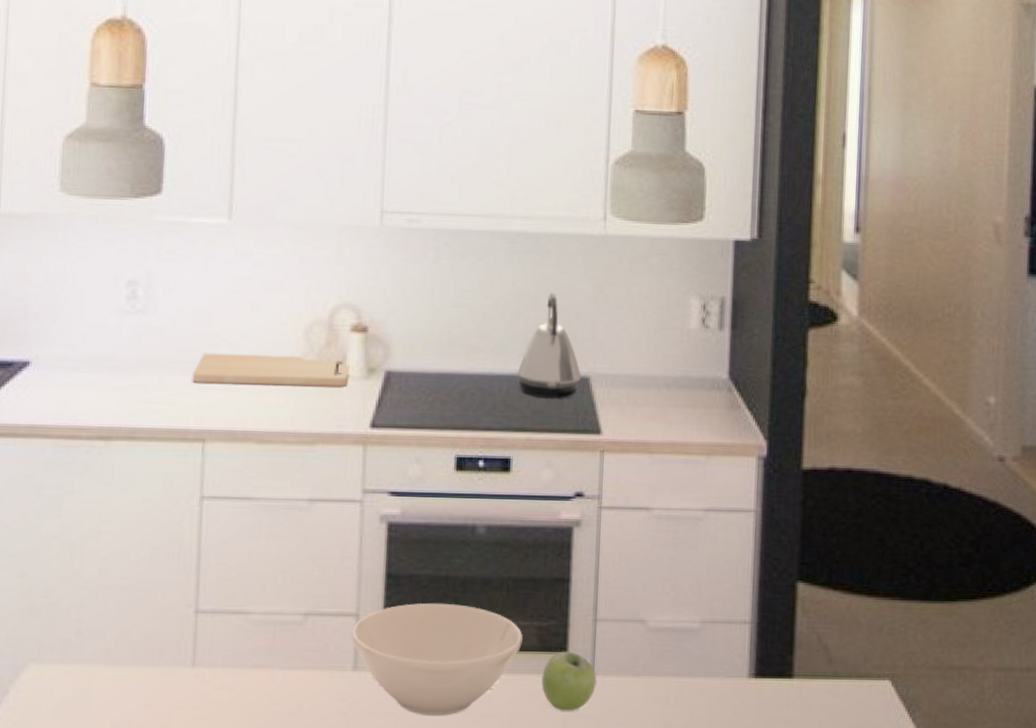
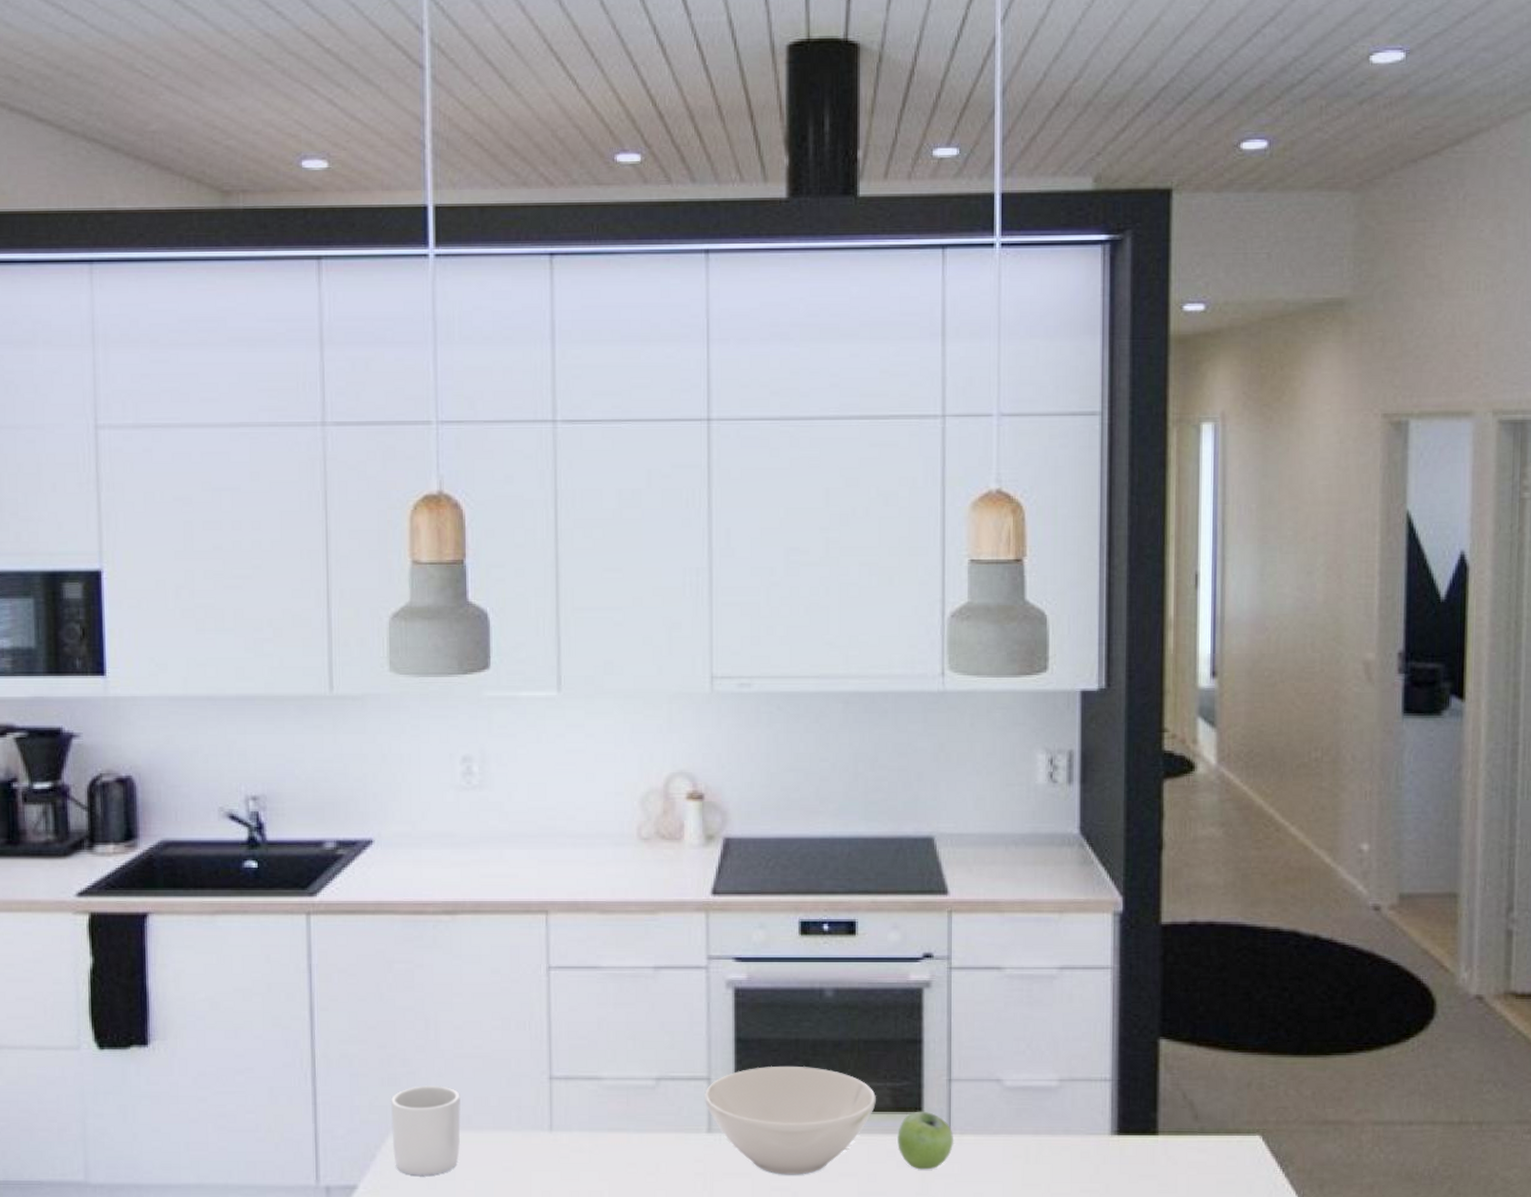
mug: none [26,617,102,714] -> present [390,1085,461,1177]
cutting board: present [192,353,350,386] -> none [531,825,688,856]
kettle: present [517,293,581,399] -> none [858,752,924,860]

